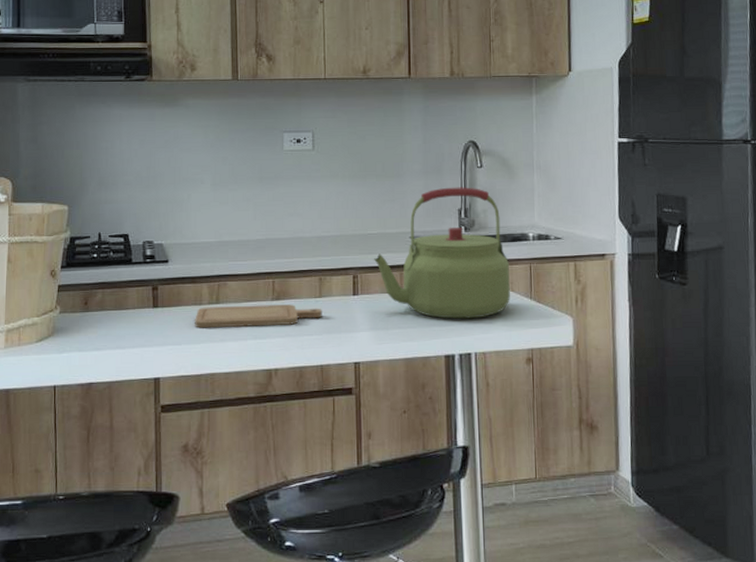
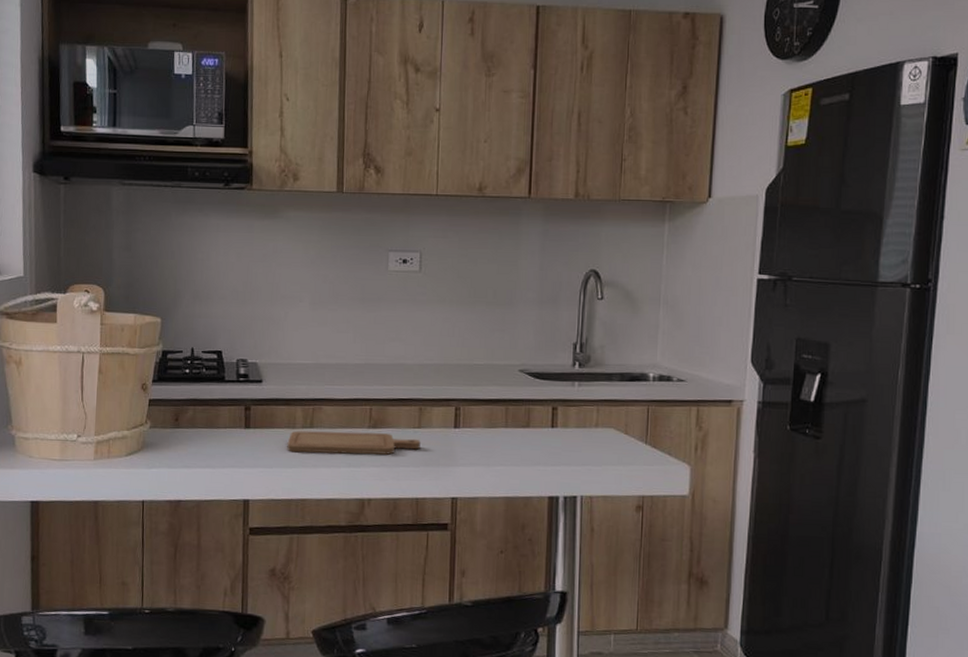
kettle: present [374,187,510,319] -> none [479,319,625,460]

